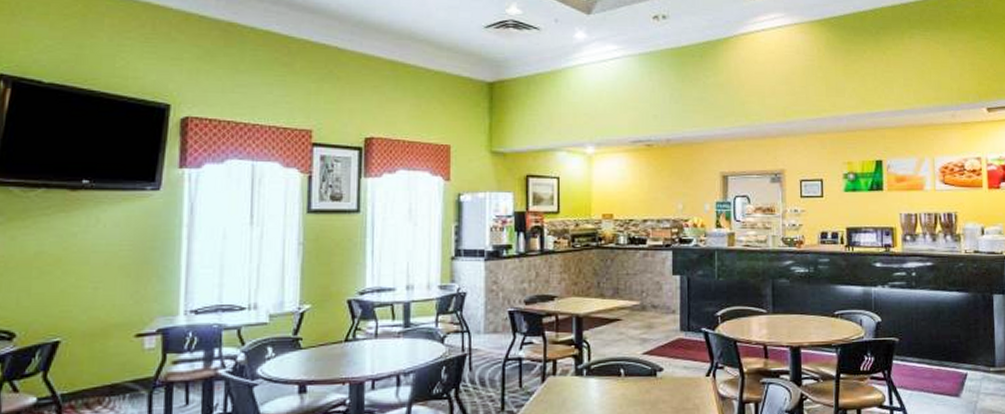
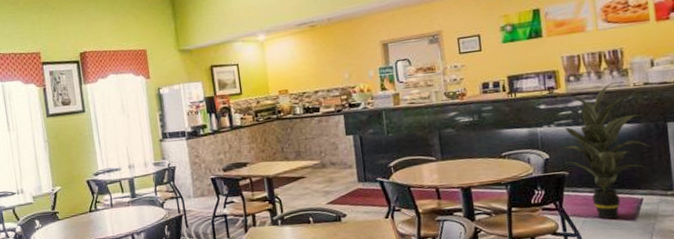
indoor plant: none [889,247,975,395] -> present [555,83,648,220]

